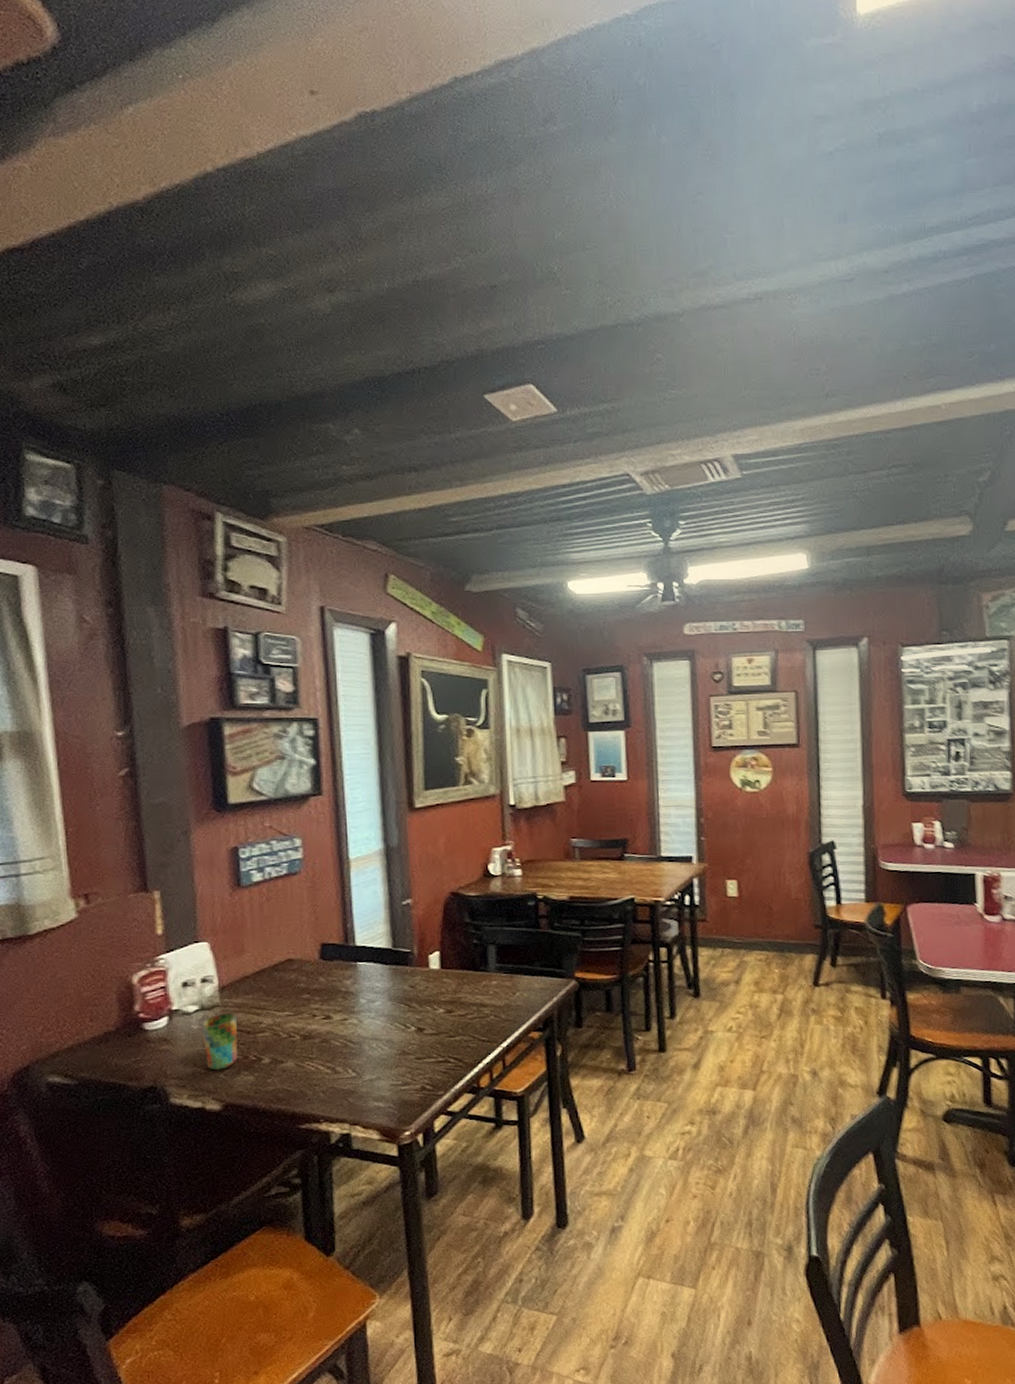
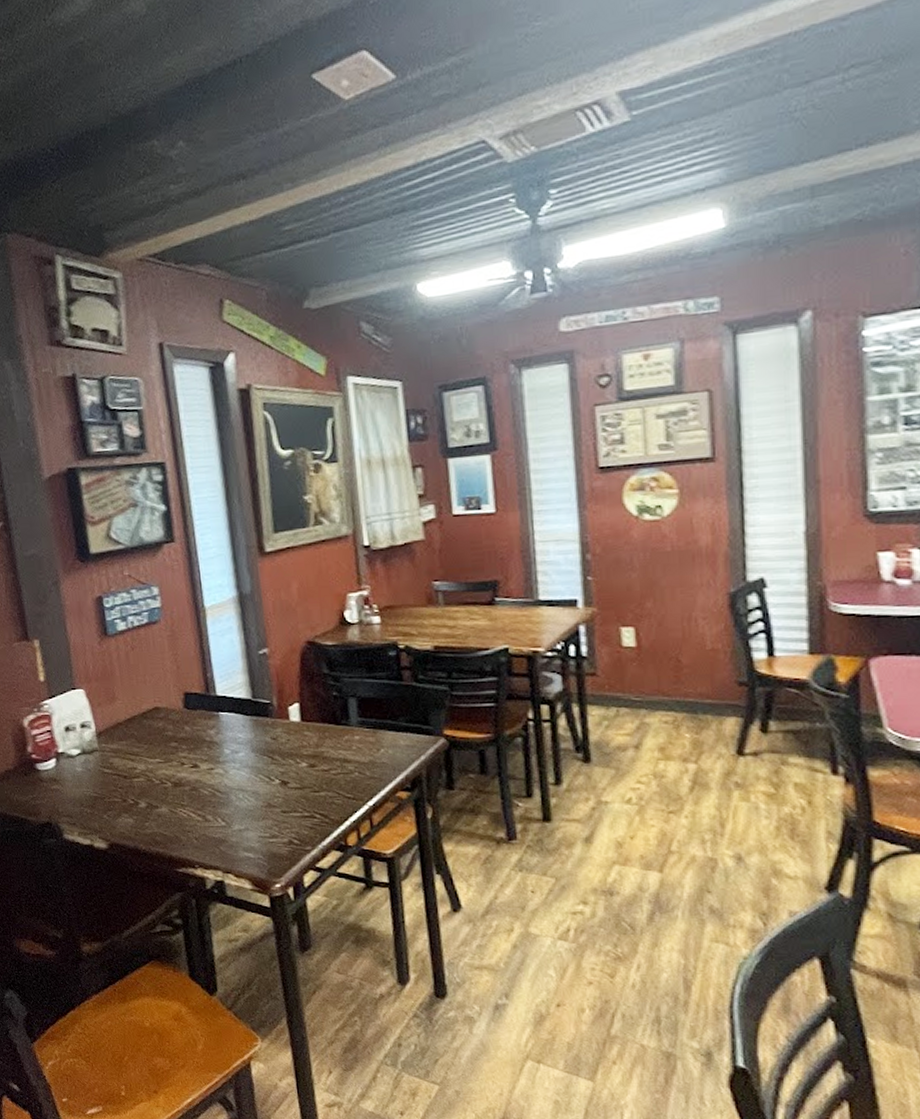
cup: present [202,1013,238,1071] -> none [85,758,118,811]

